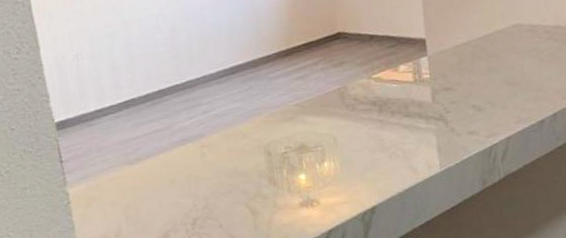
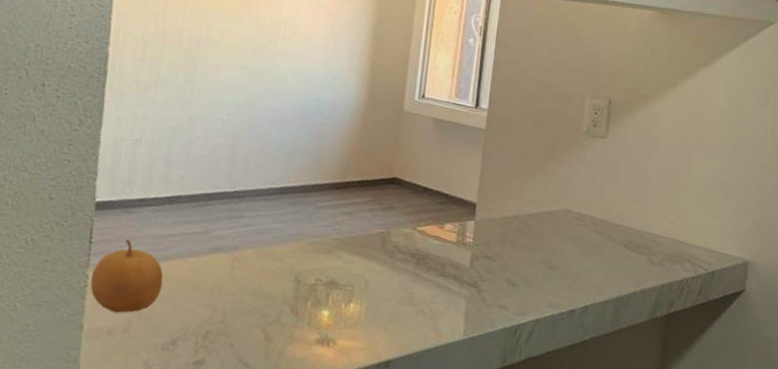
fruit: none [71,150,141,221] -> present [90,238,164,313]

